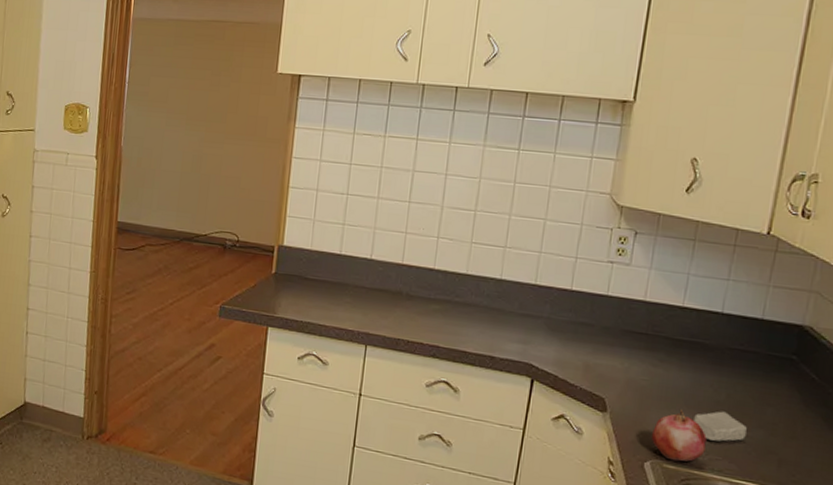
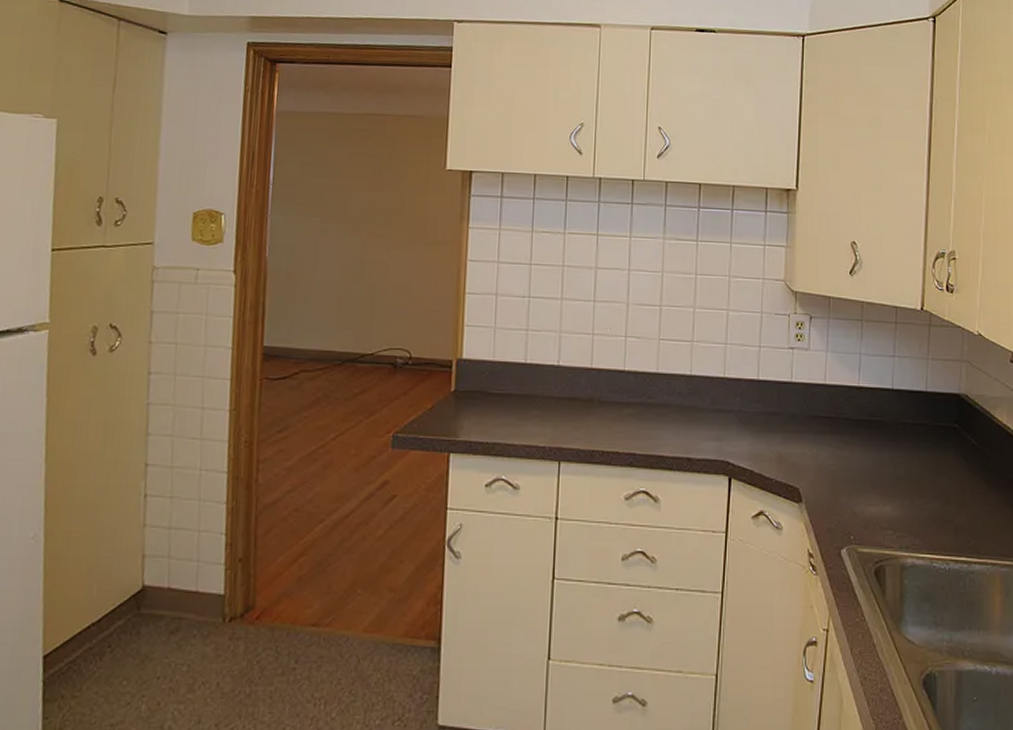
fruit: present [651,408,707,462] -> none [844,489,893,544]
soap bar: present [694,411,747,442] -> none [880,486,925,517]

